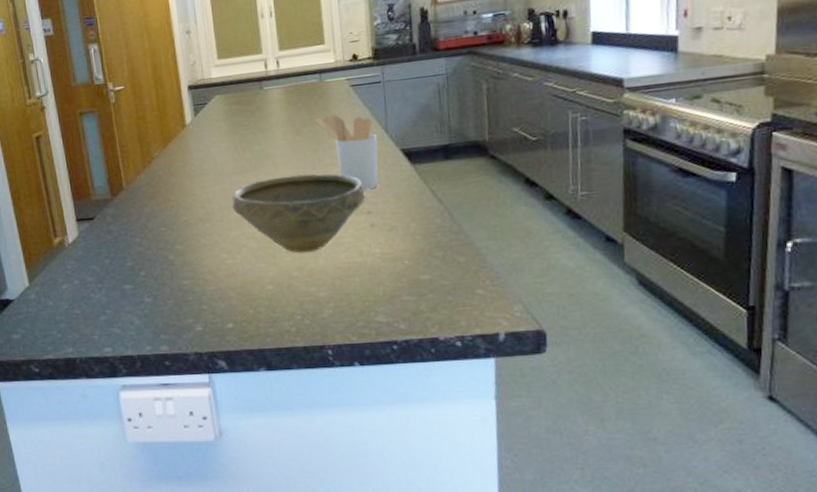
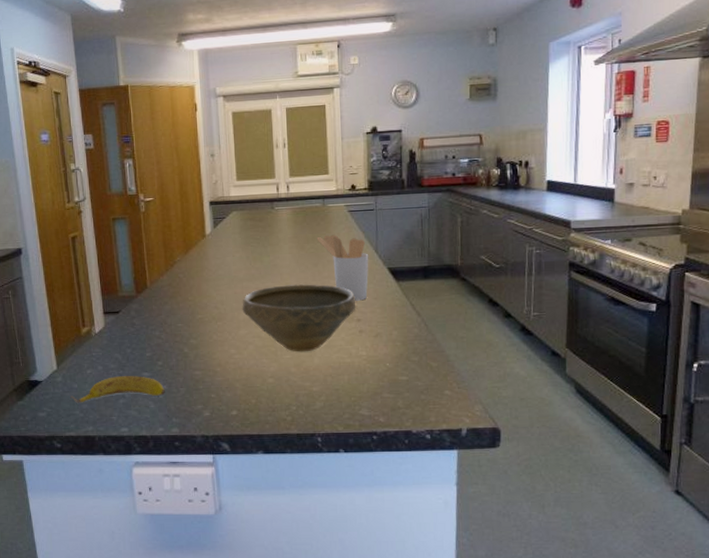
banana: none [46,289,151,323] -> present [70,375,165,403]

